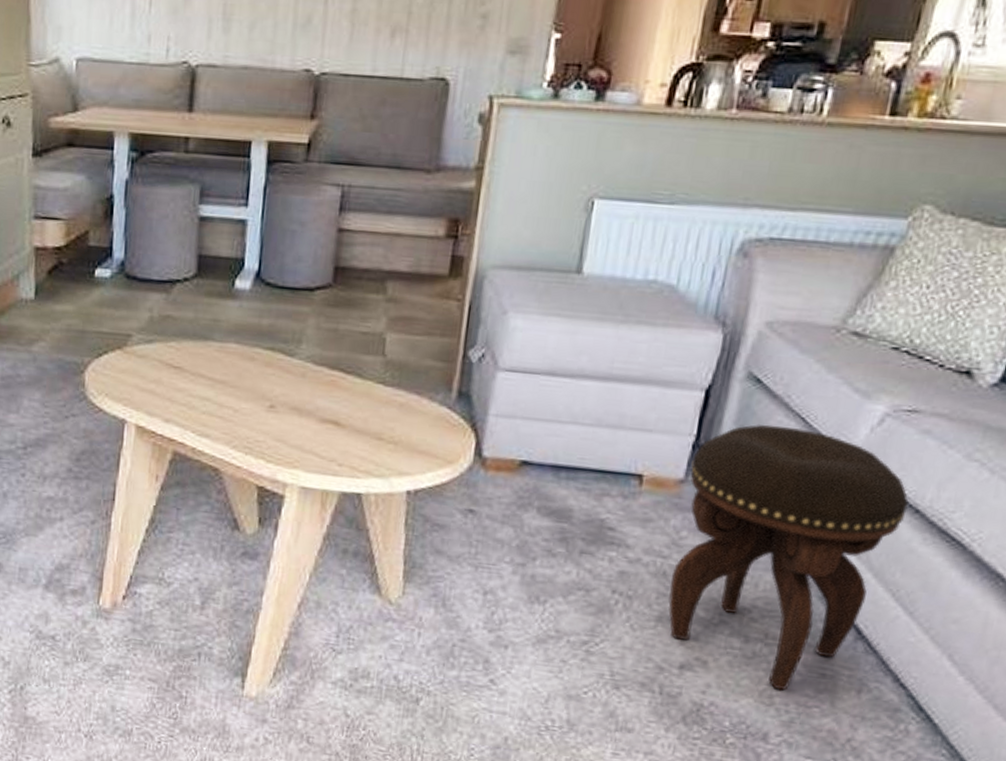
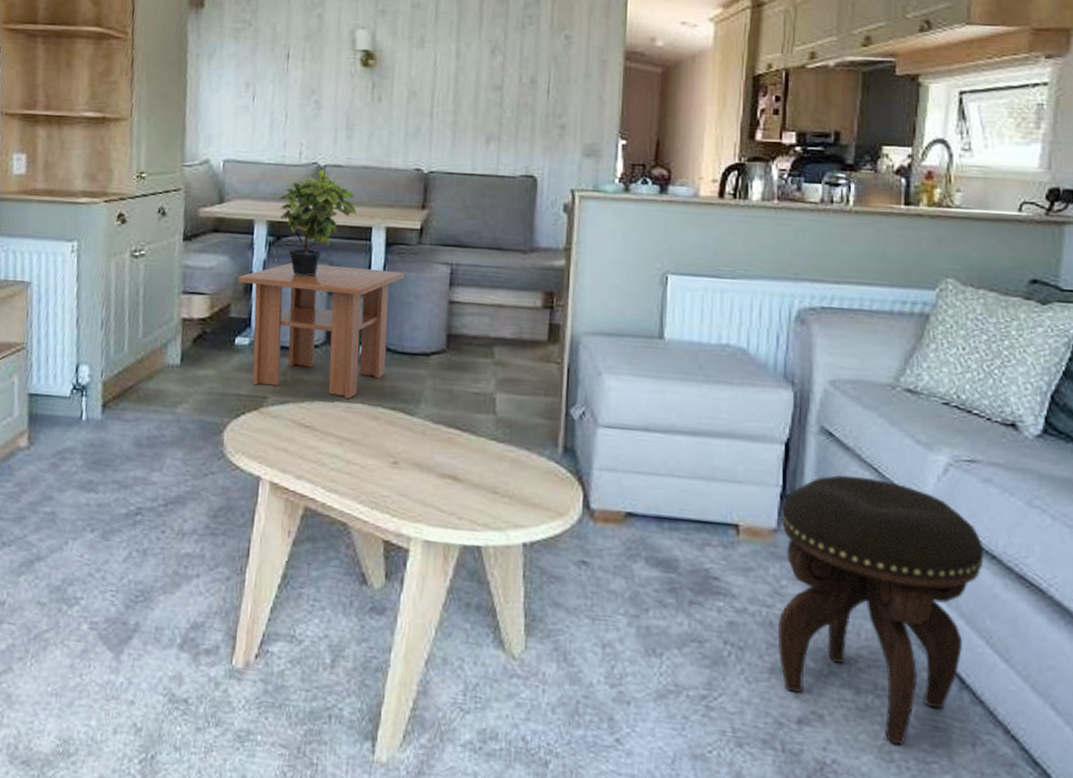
coffee table: none [96,182,288,338] -> present [238,262,405,399]
potted plant: none [142,70,234,199] -> present [279,169,357,276]

